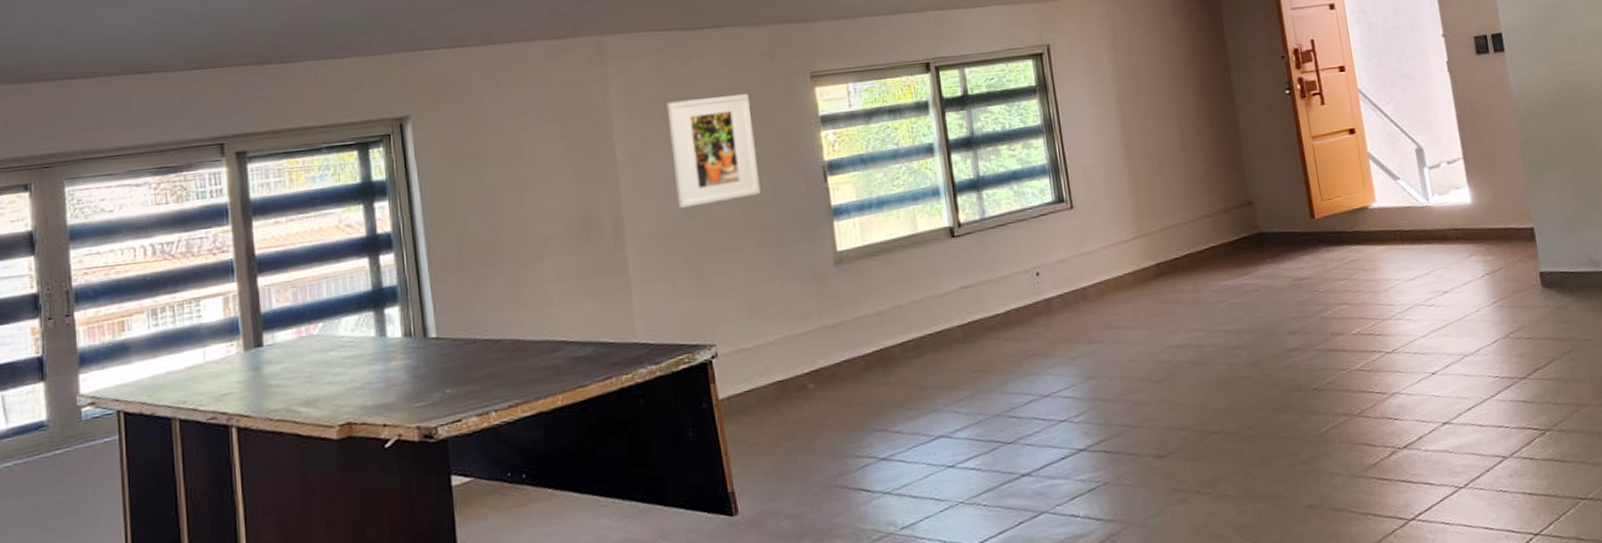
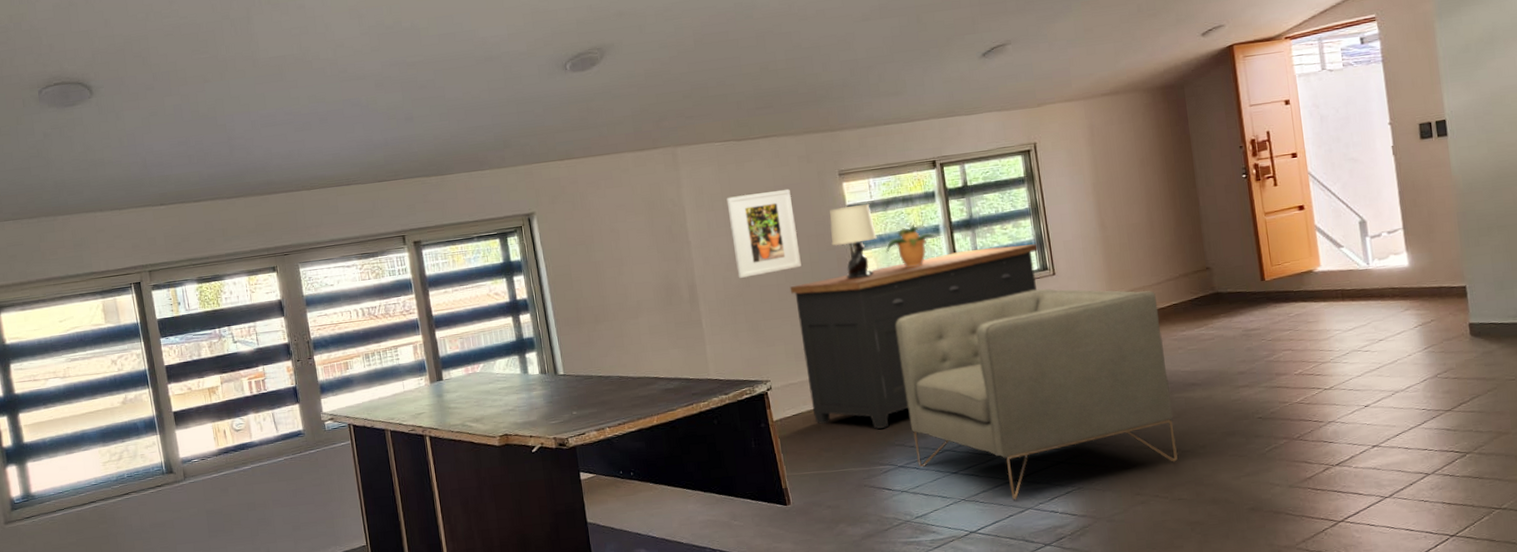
sideboard: none [744,168,1052,409] -> present [789,243,1038,429]
table lamp: none [798,114,857,211] -> present [829,203,877,279]
potted plant: none [867,139,933,197] -> present [886,222,939,267]
chair: none [878,225,1222,502] -> present [895,288,1178,501]

